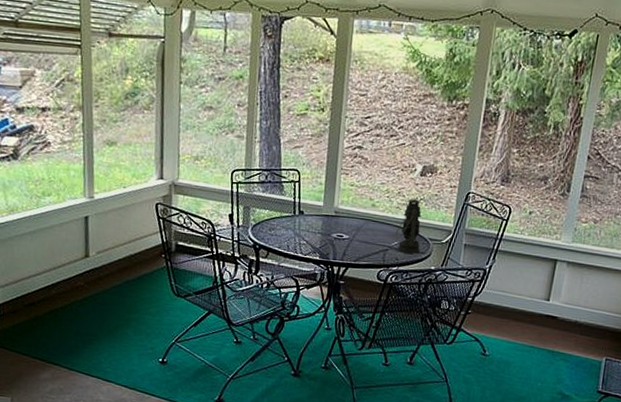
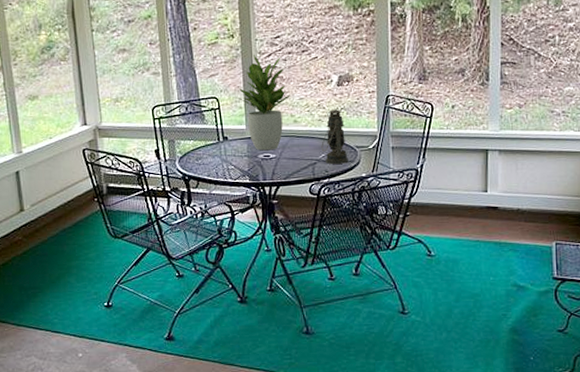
potted plant: none [314,131,377,231] -> present [232,54,295,151]

